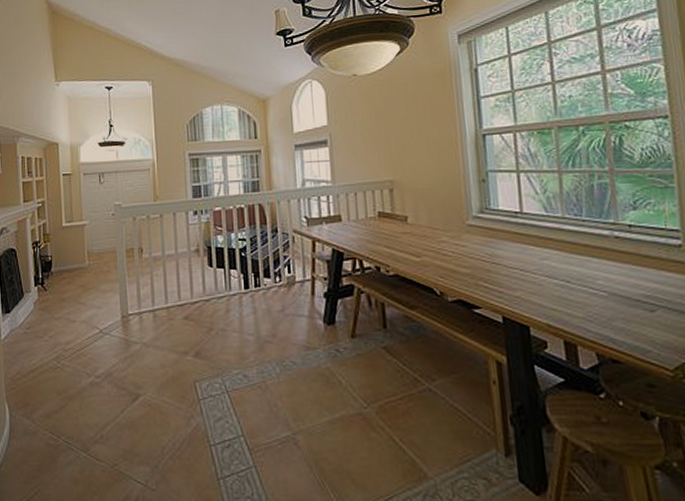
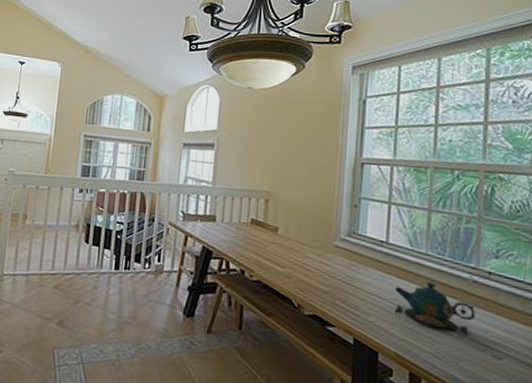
teapot: none [536,245,622,294] -> present [394,281,475,334]

